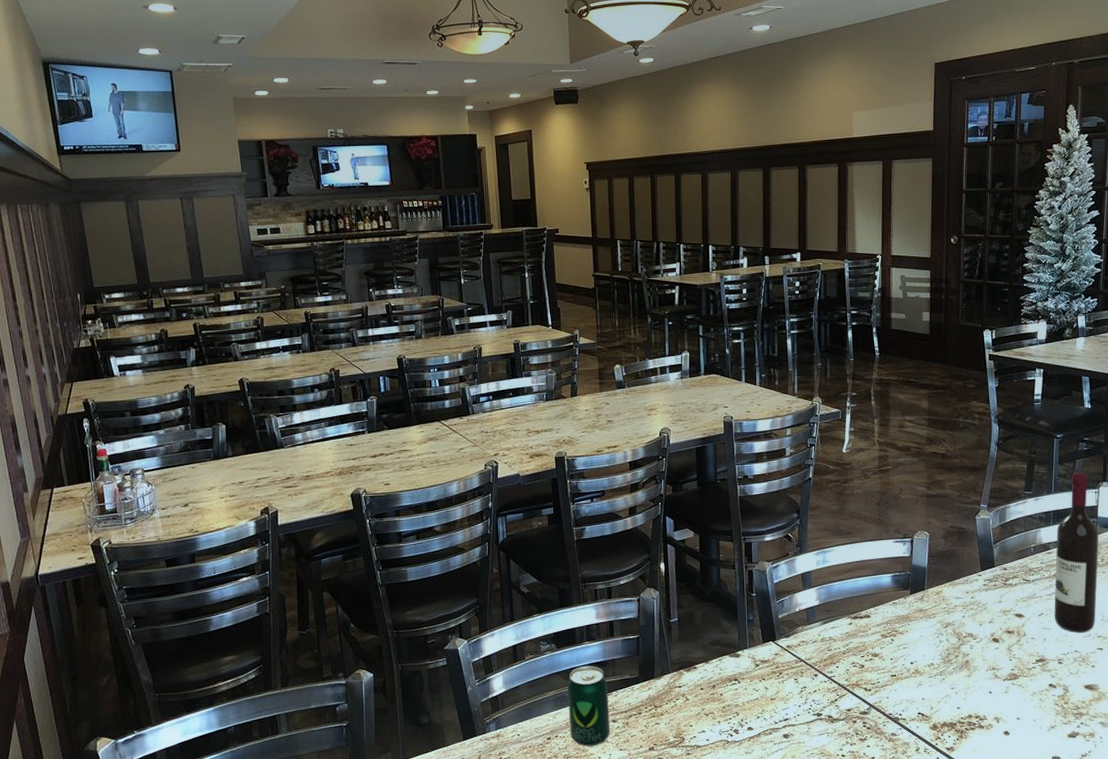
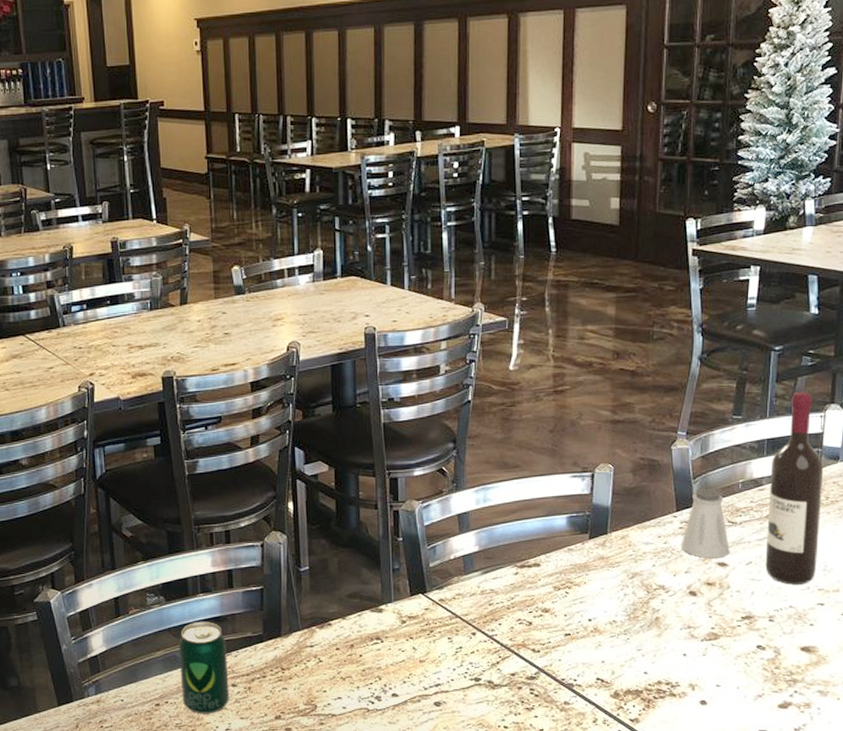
saltshaker: none [985,551,1025,611] -> present [681,488,730,559]

